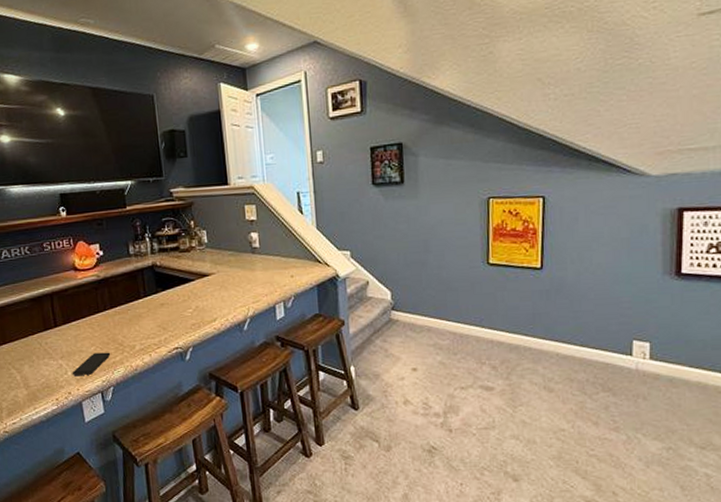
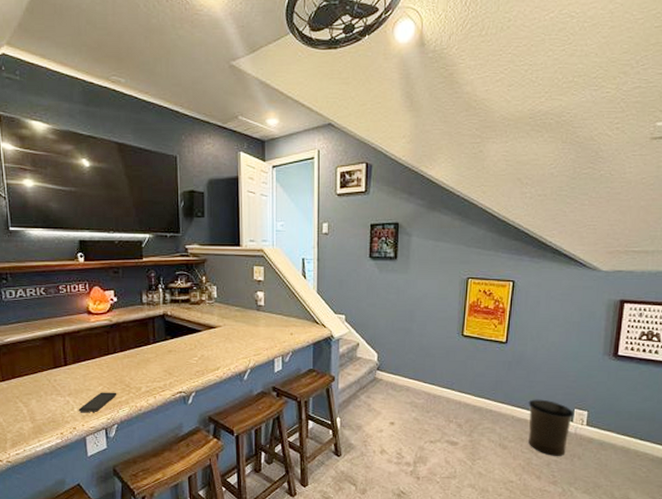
waste bin: none [575,331,633,398] -> present [528,399,574,456]

